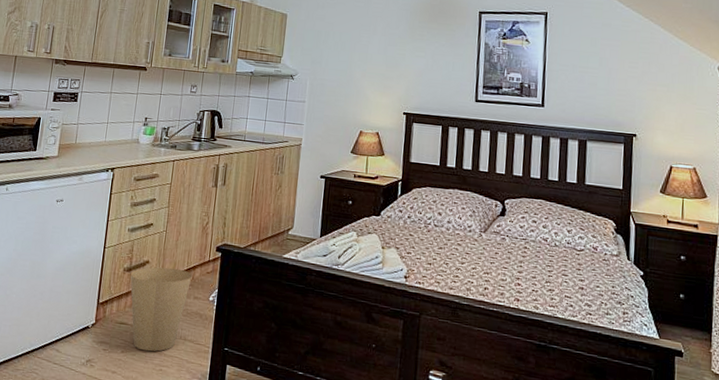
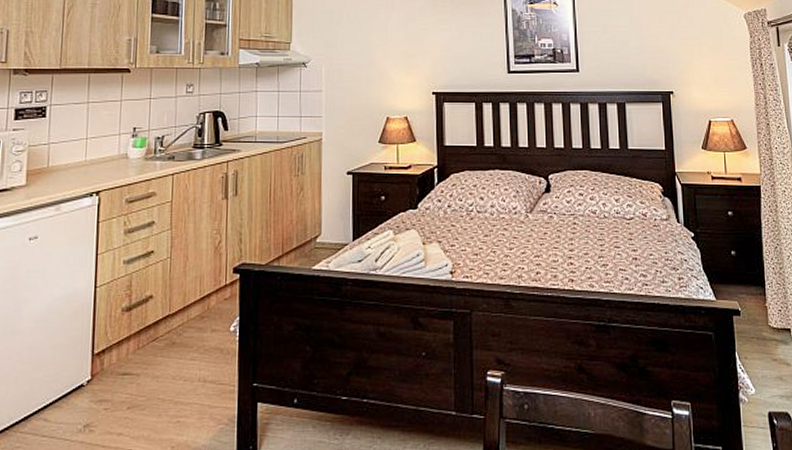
trash can: present [130,267,193,352] -> none [130,299,207,403]

